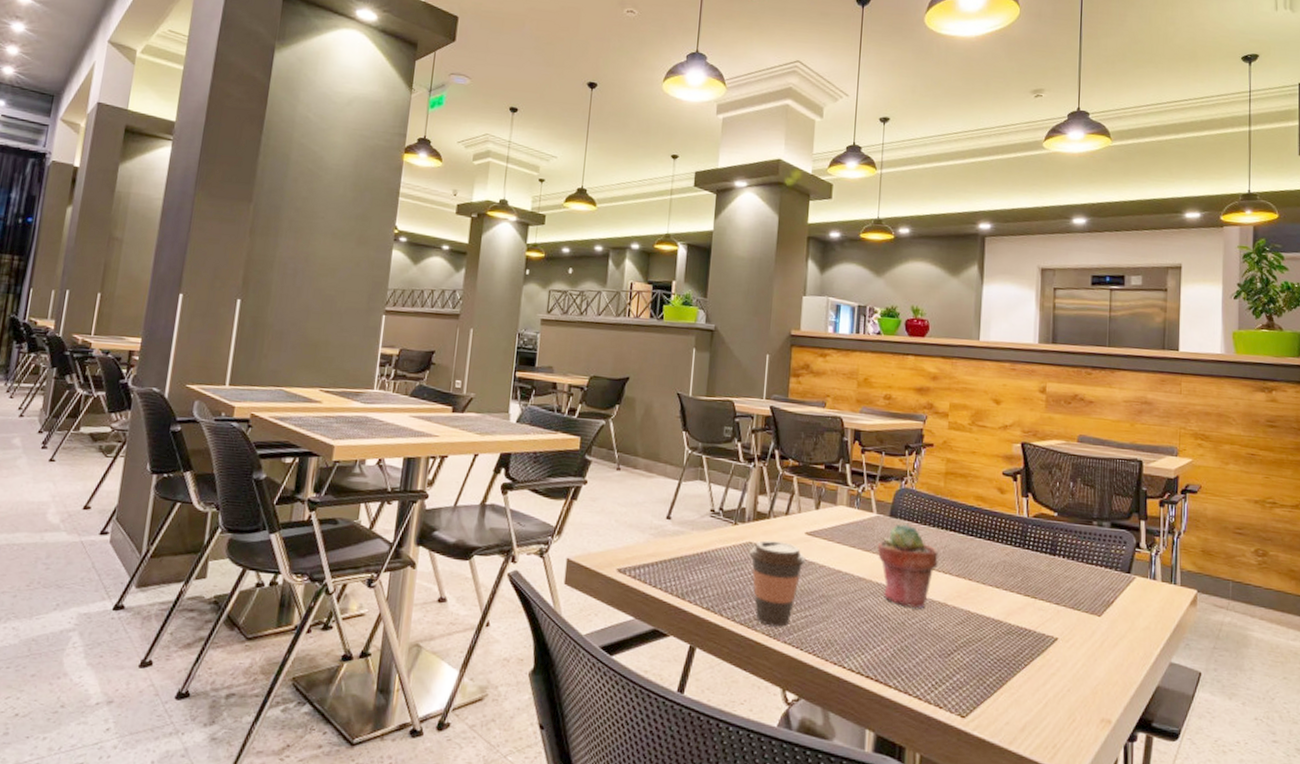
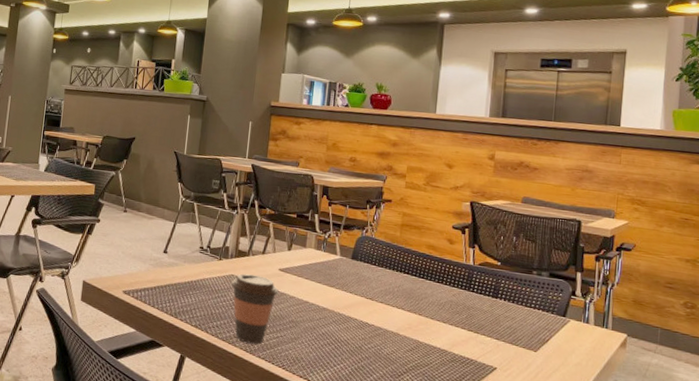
potted succulent: present [877,524,939,609] -> none [340,266,393,336]

